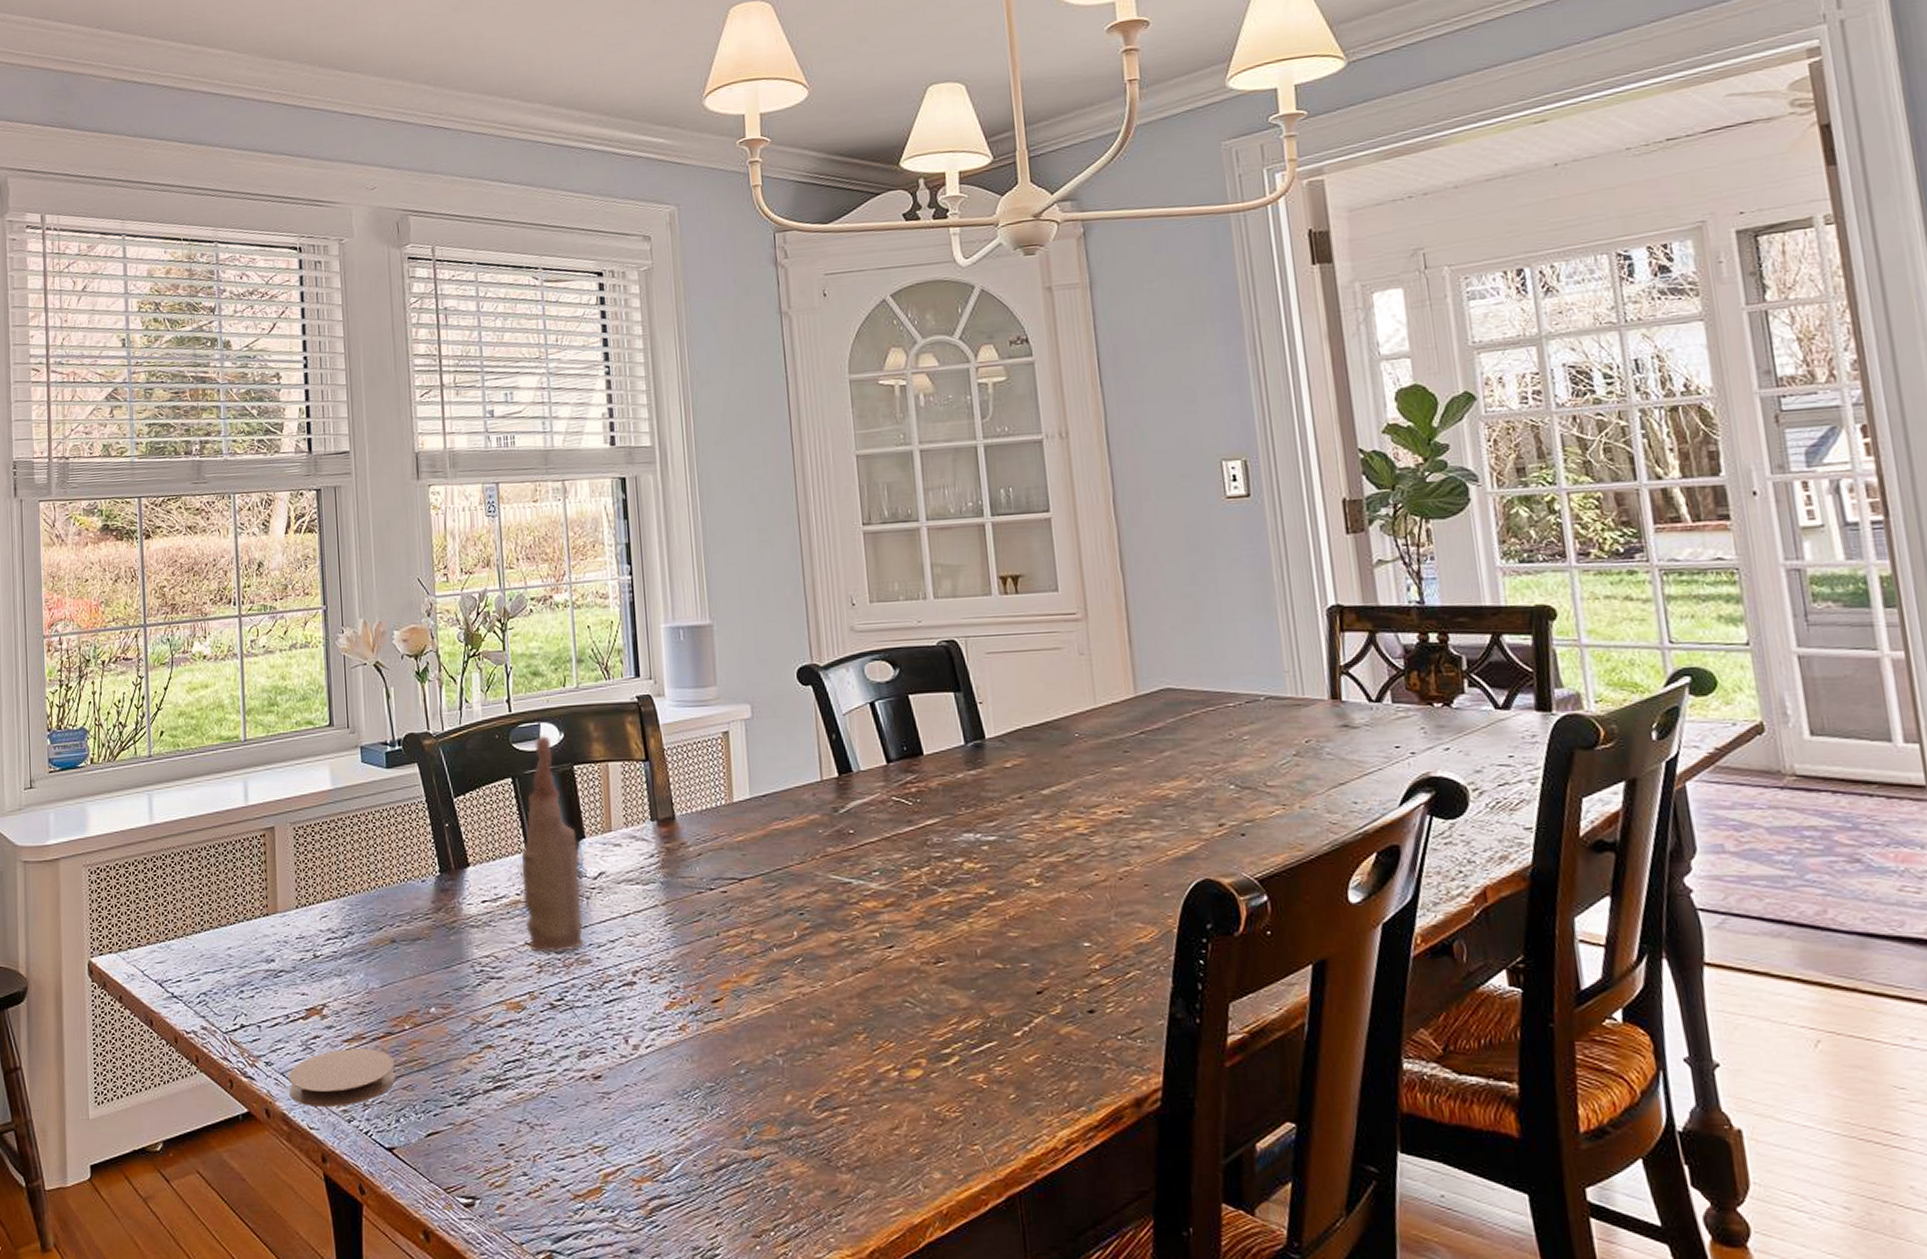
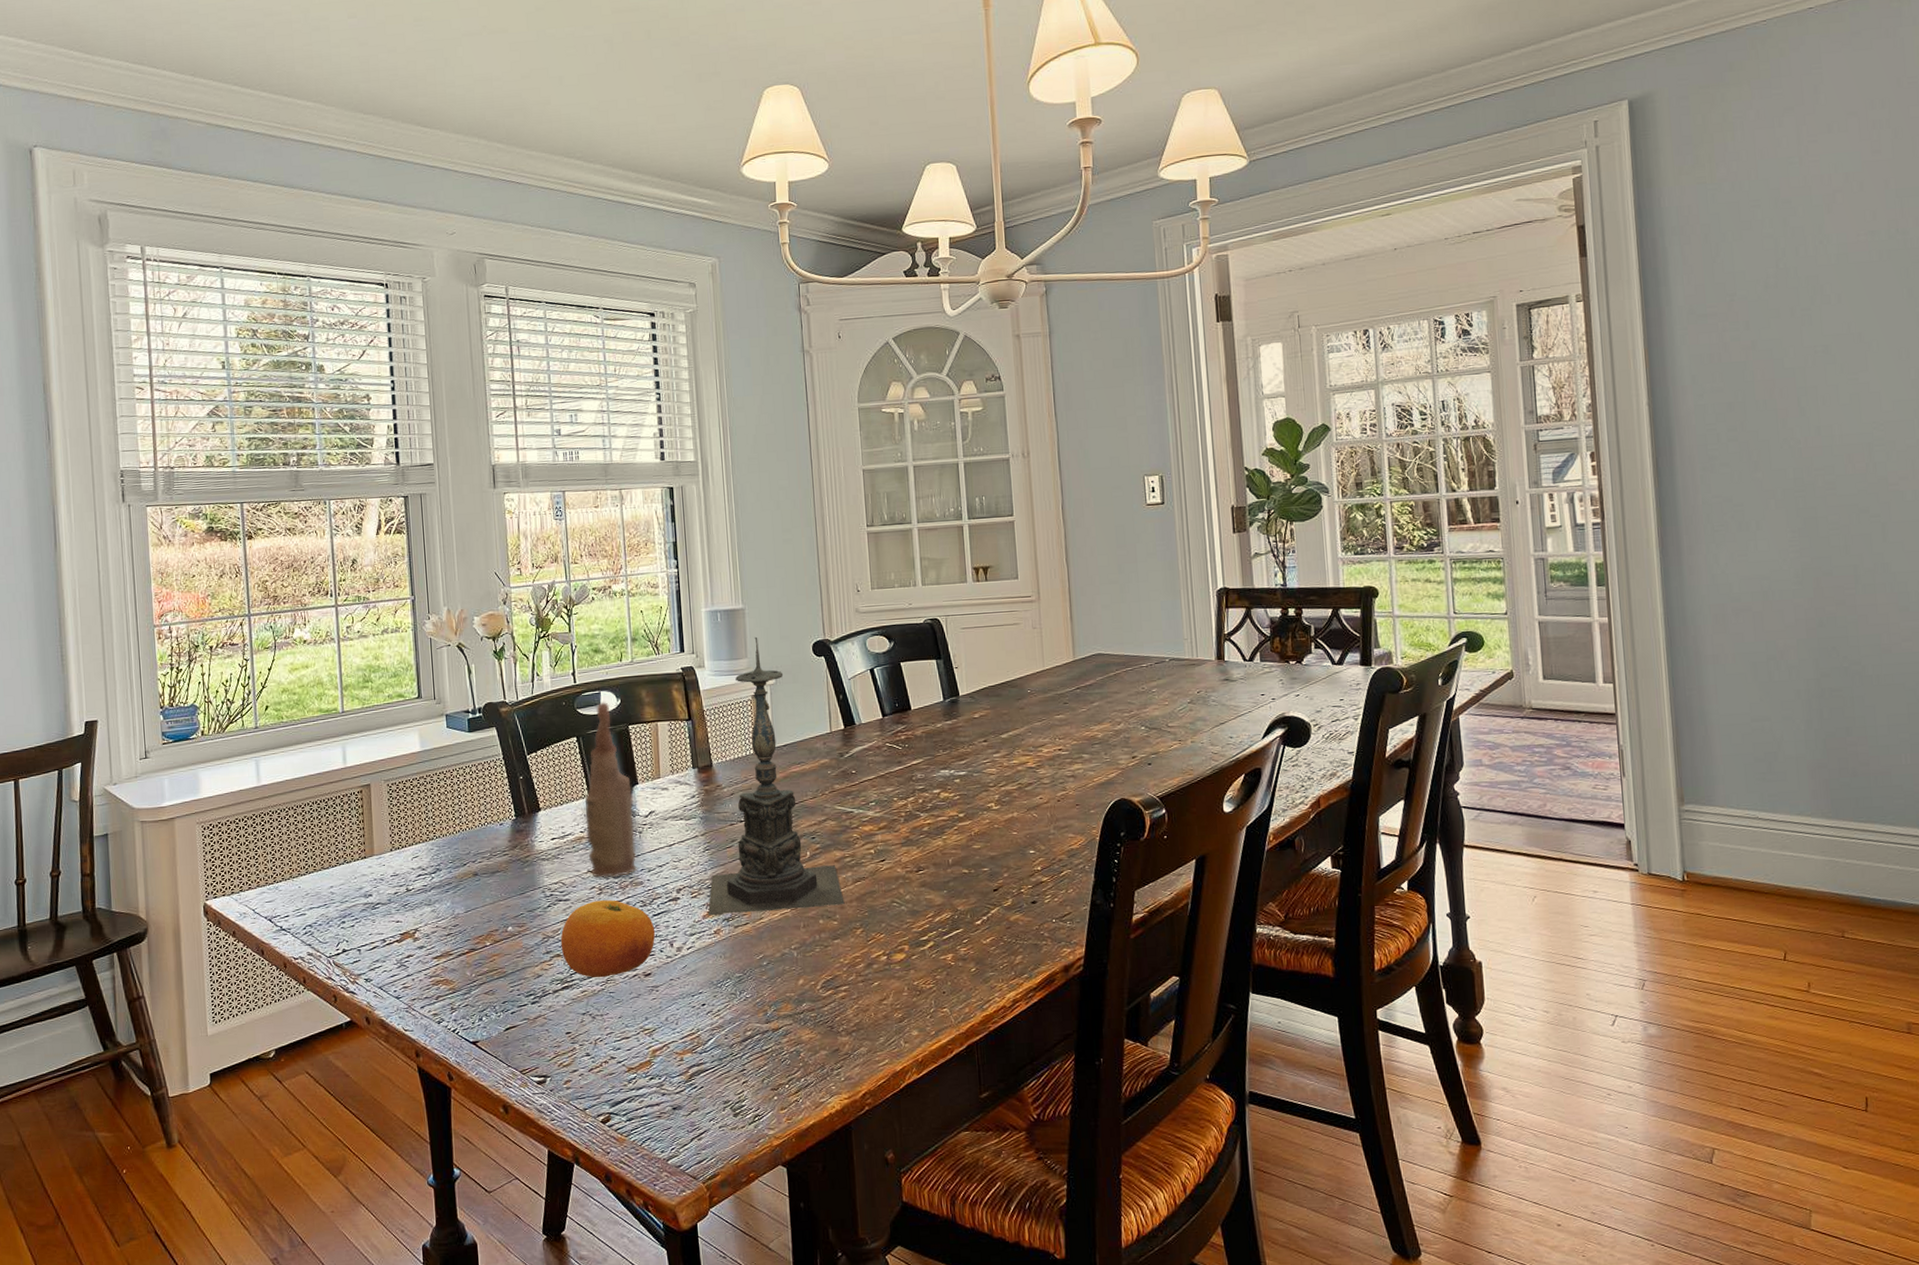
coaster: present [288,1049,396,1107] -> none [385,963,479,1013]
fruit: none [492,980,606,1078] -> present [560,900,655,978]
candle holder: none [671,659,843,1007] -> present [708,636,845,916]

